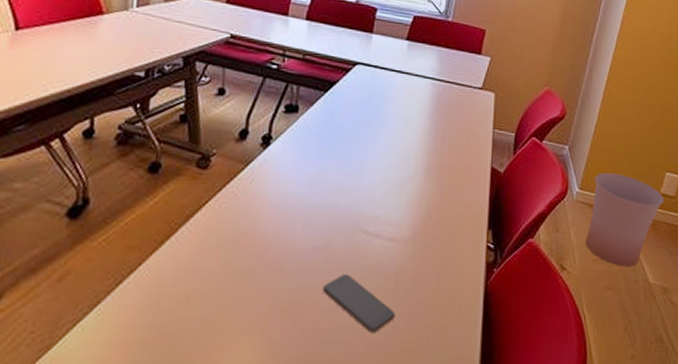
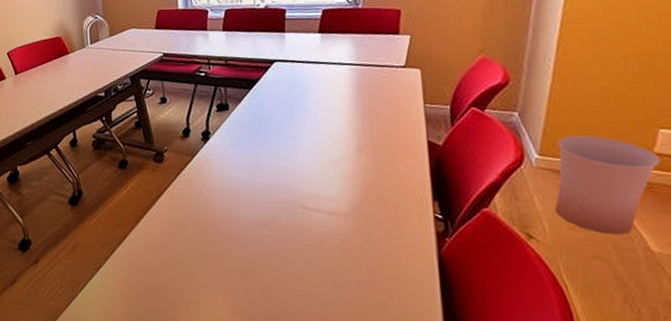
smartphone: present [323,275,395,333] -> none [274,245,347,295]

